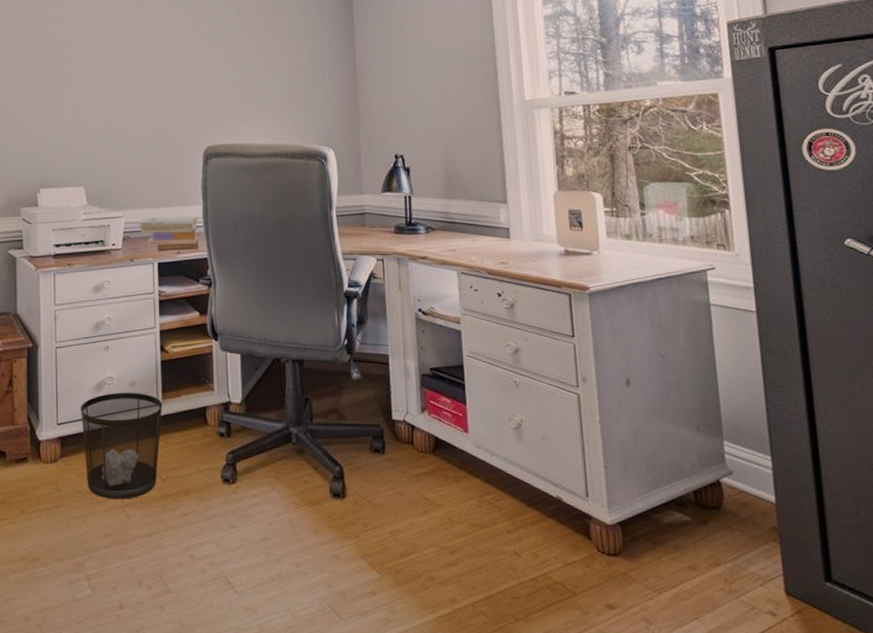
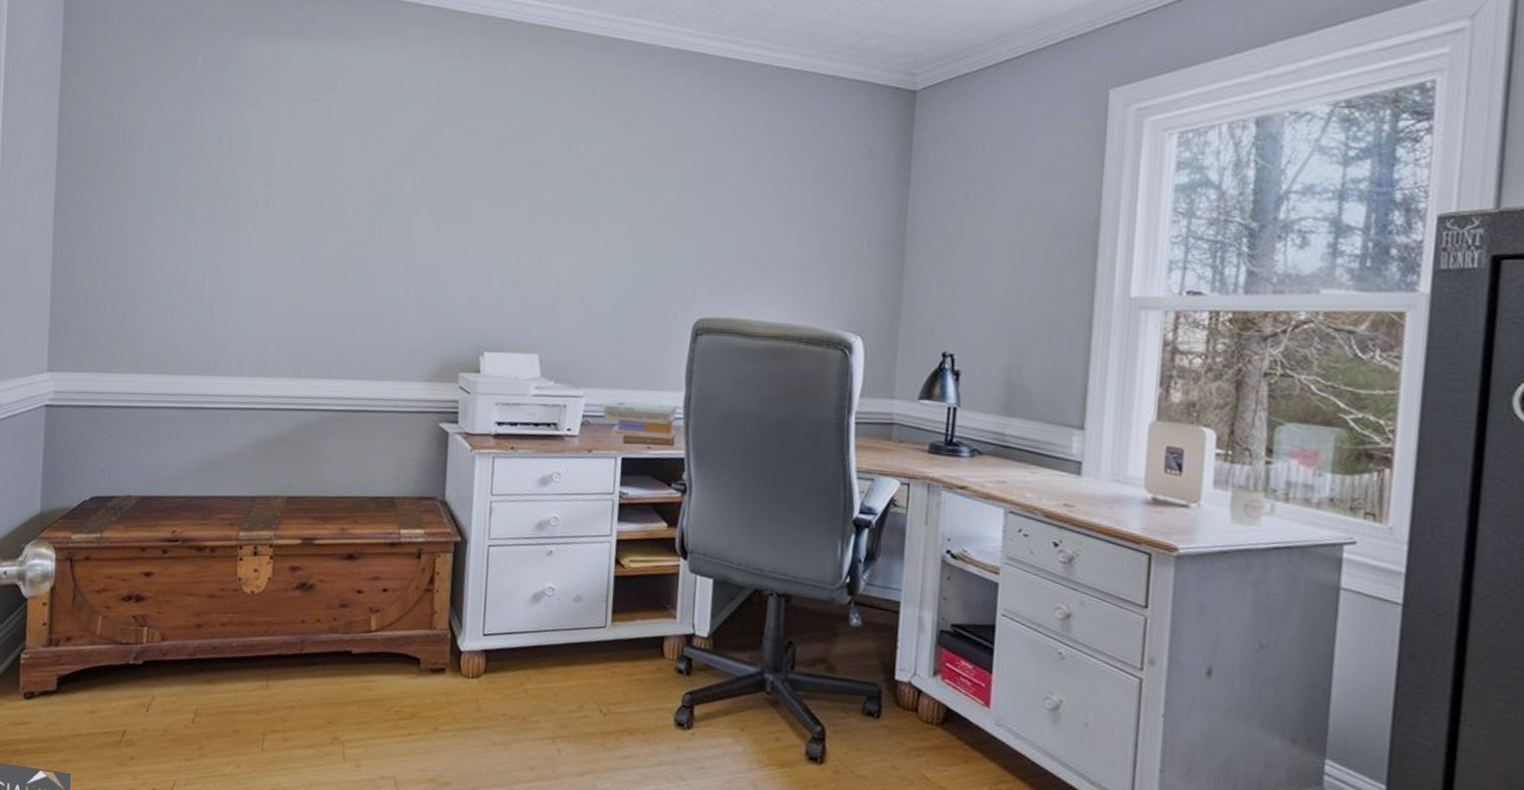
waste bin: present [81,392,163,499] -> none [512,606,612,731]
mug: none [620,234,655,264] -> present [1229,486,1276,527]

